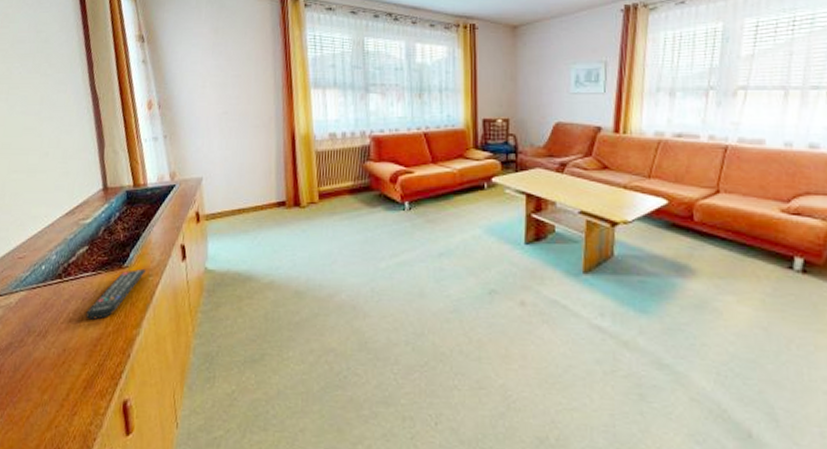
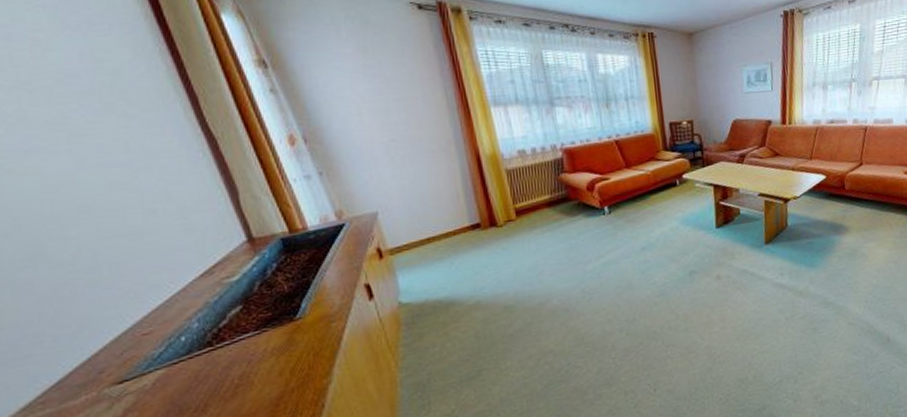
remote control: present [86,268,146,320] -> none [256,315,326,381]

